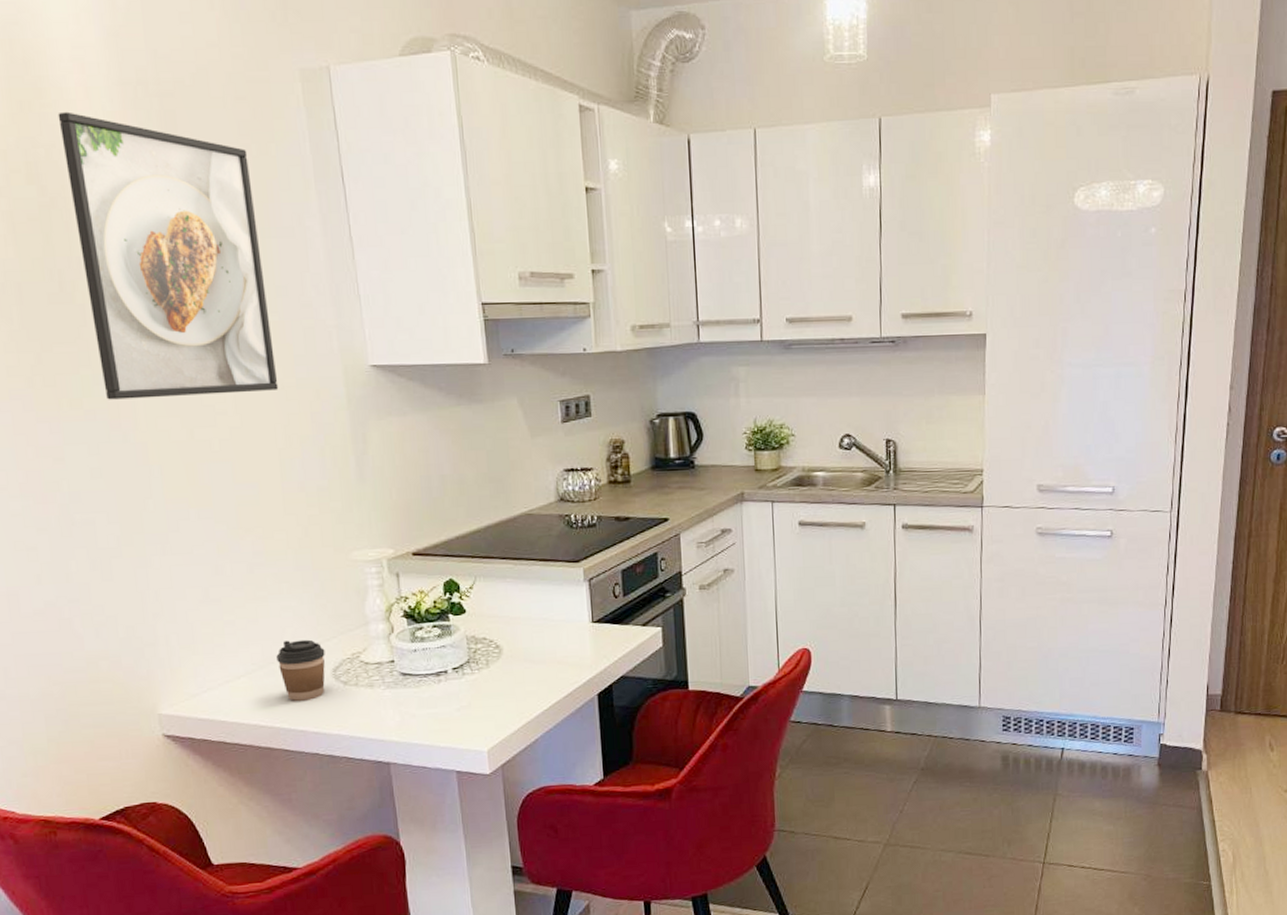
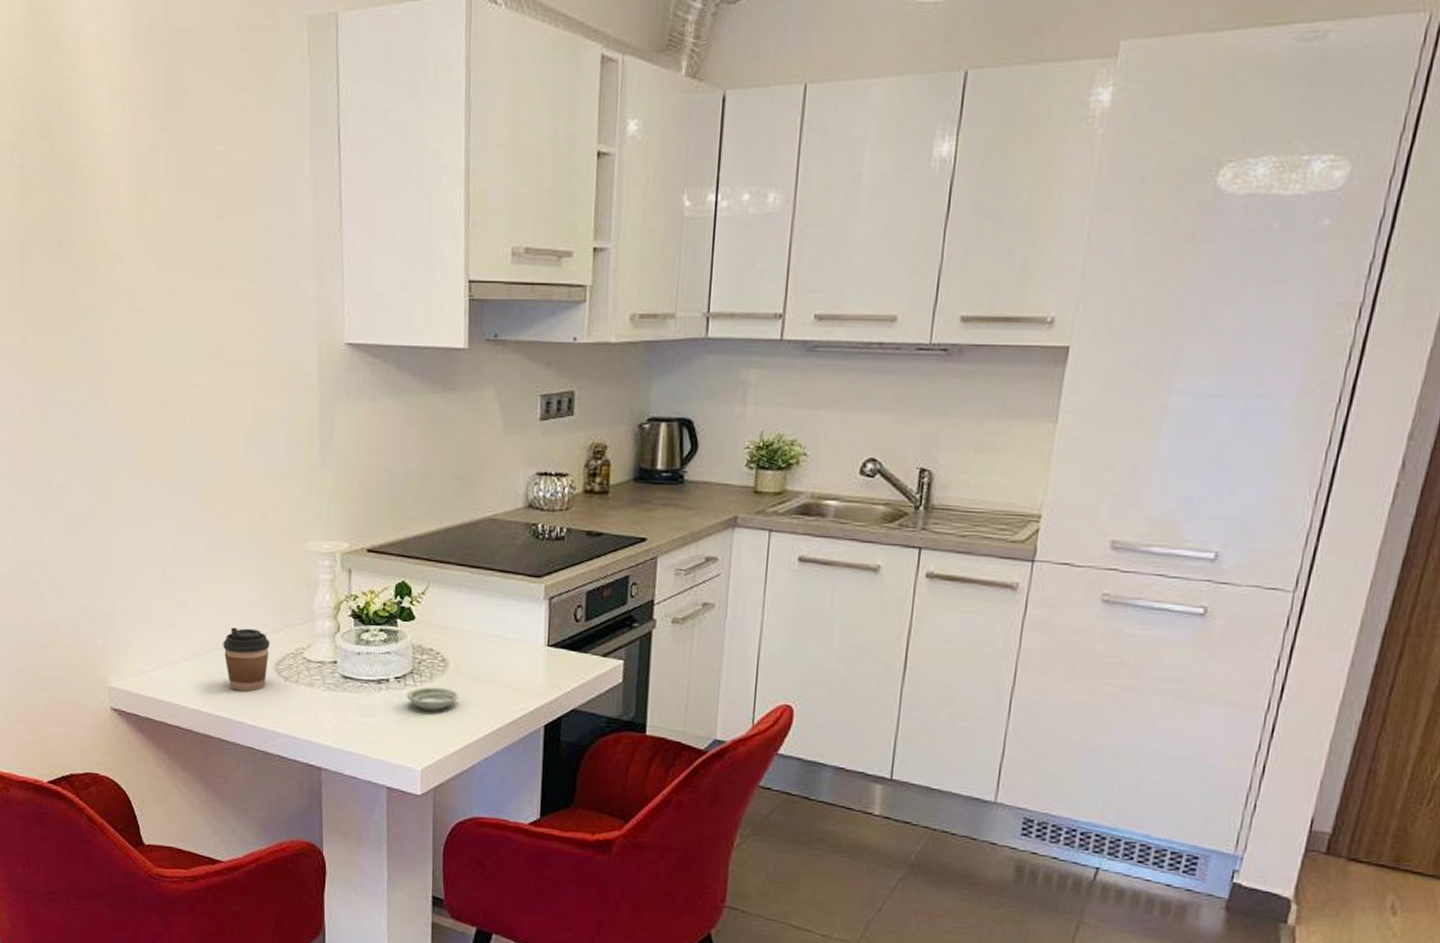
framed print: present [57,111,279,400] -> none [73,63,253,365]
saucer: none [465,672,515,695] -> present [406,686,459,711]

